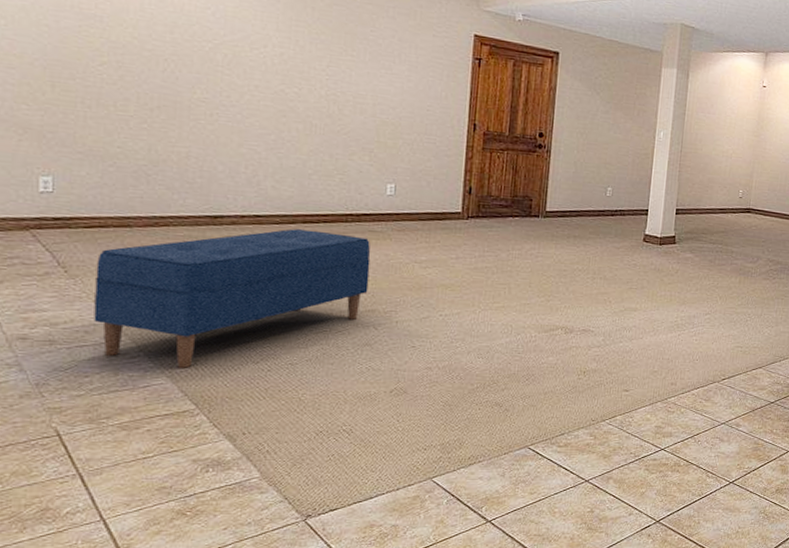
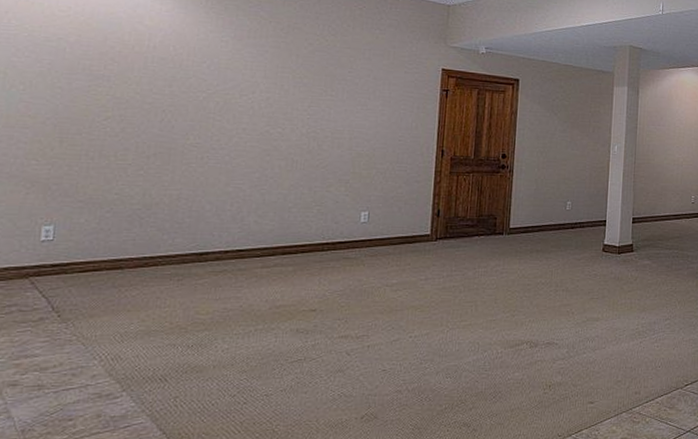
bench: present [94,229,371,368] -> none [81,261,345,406]

